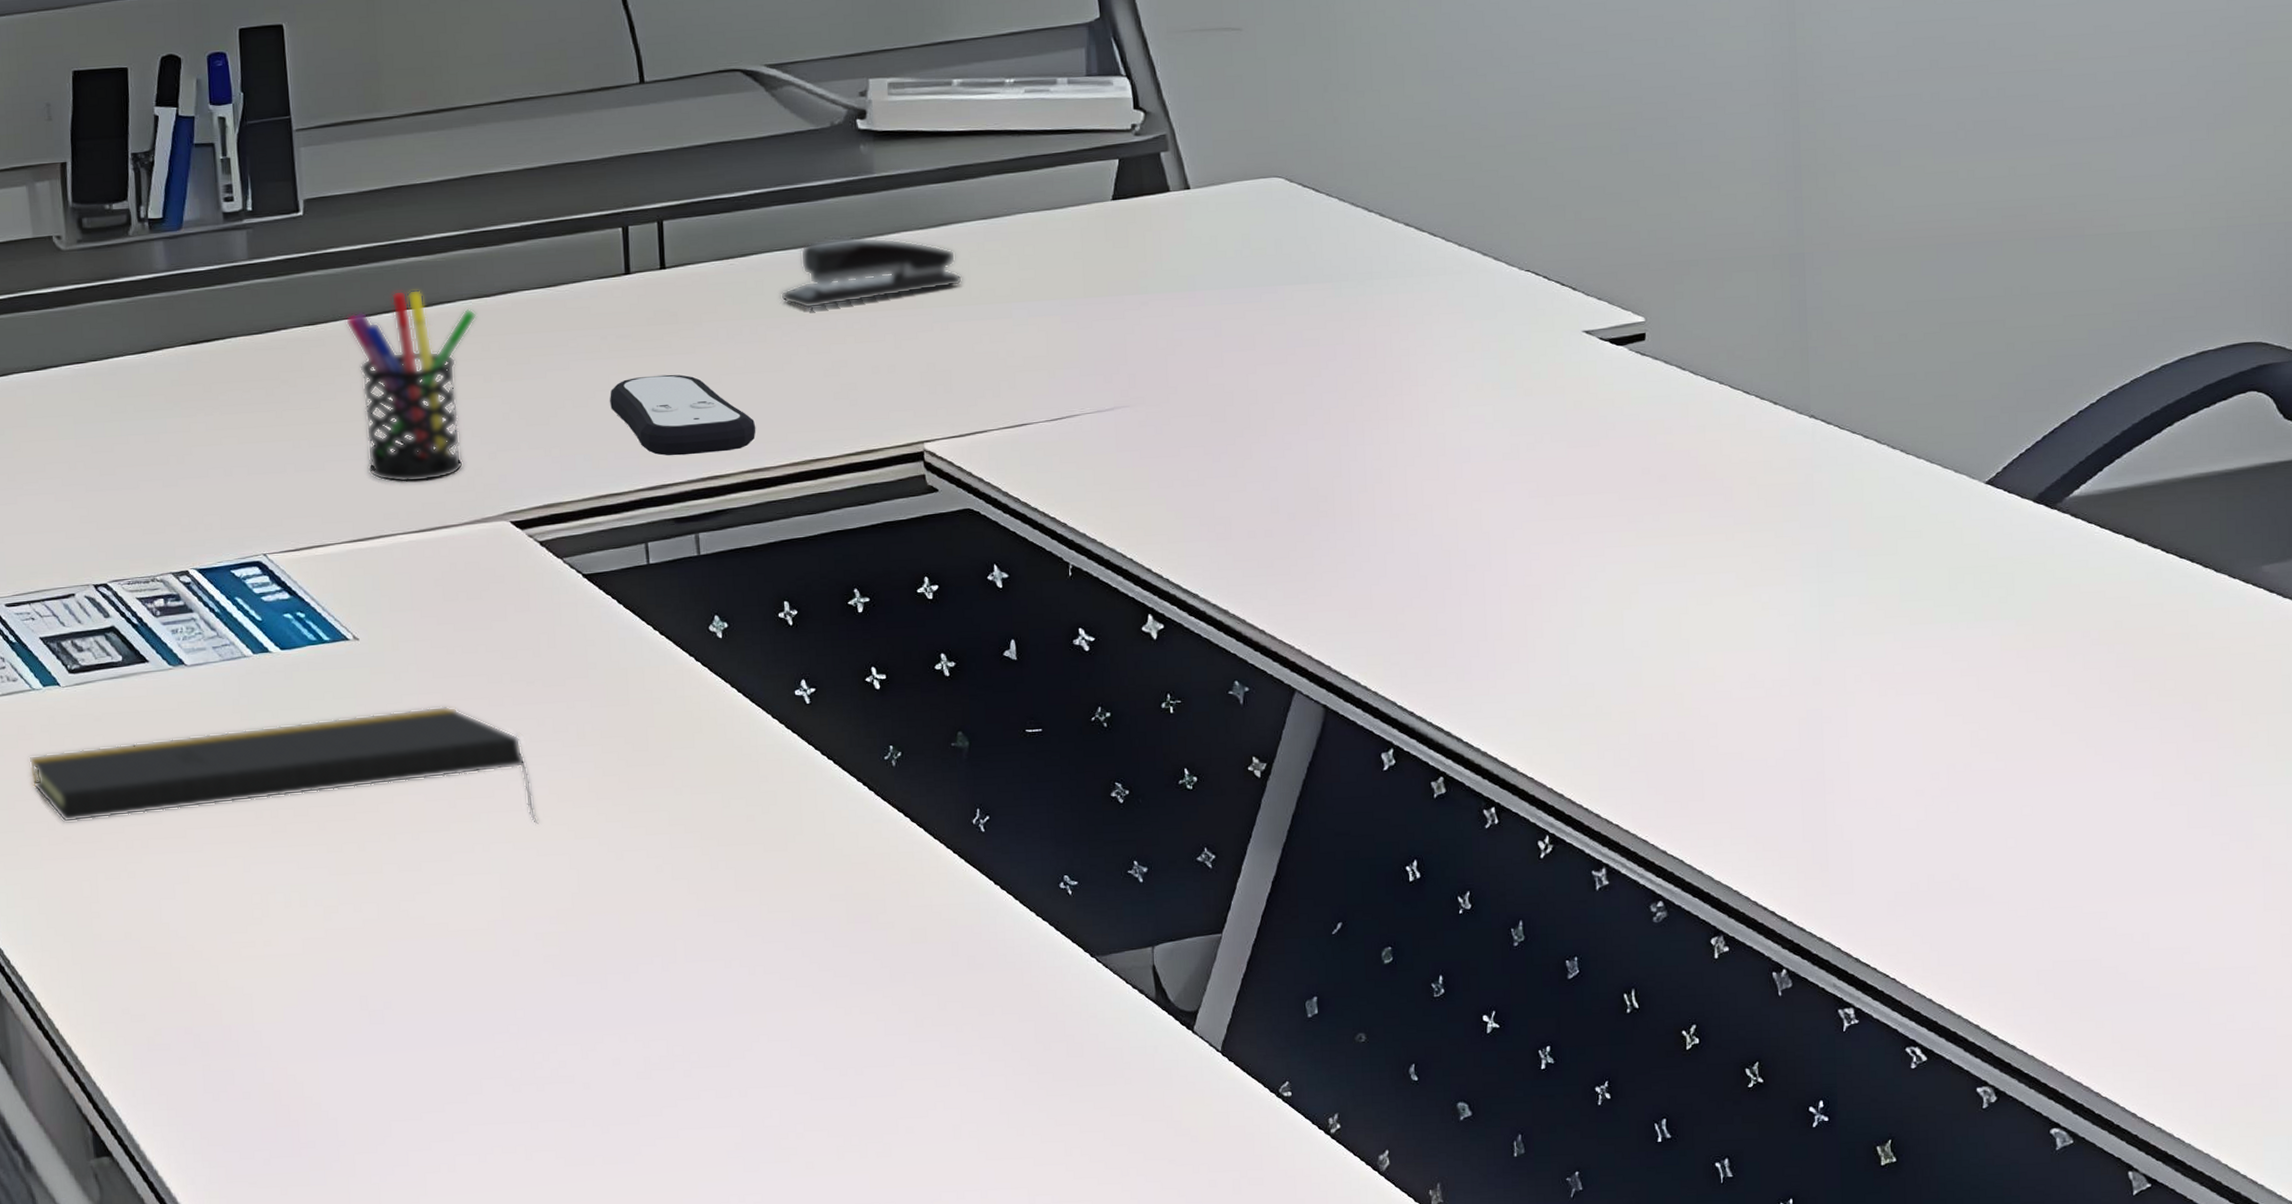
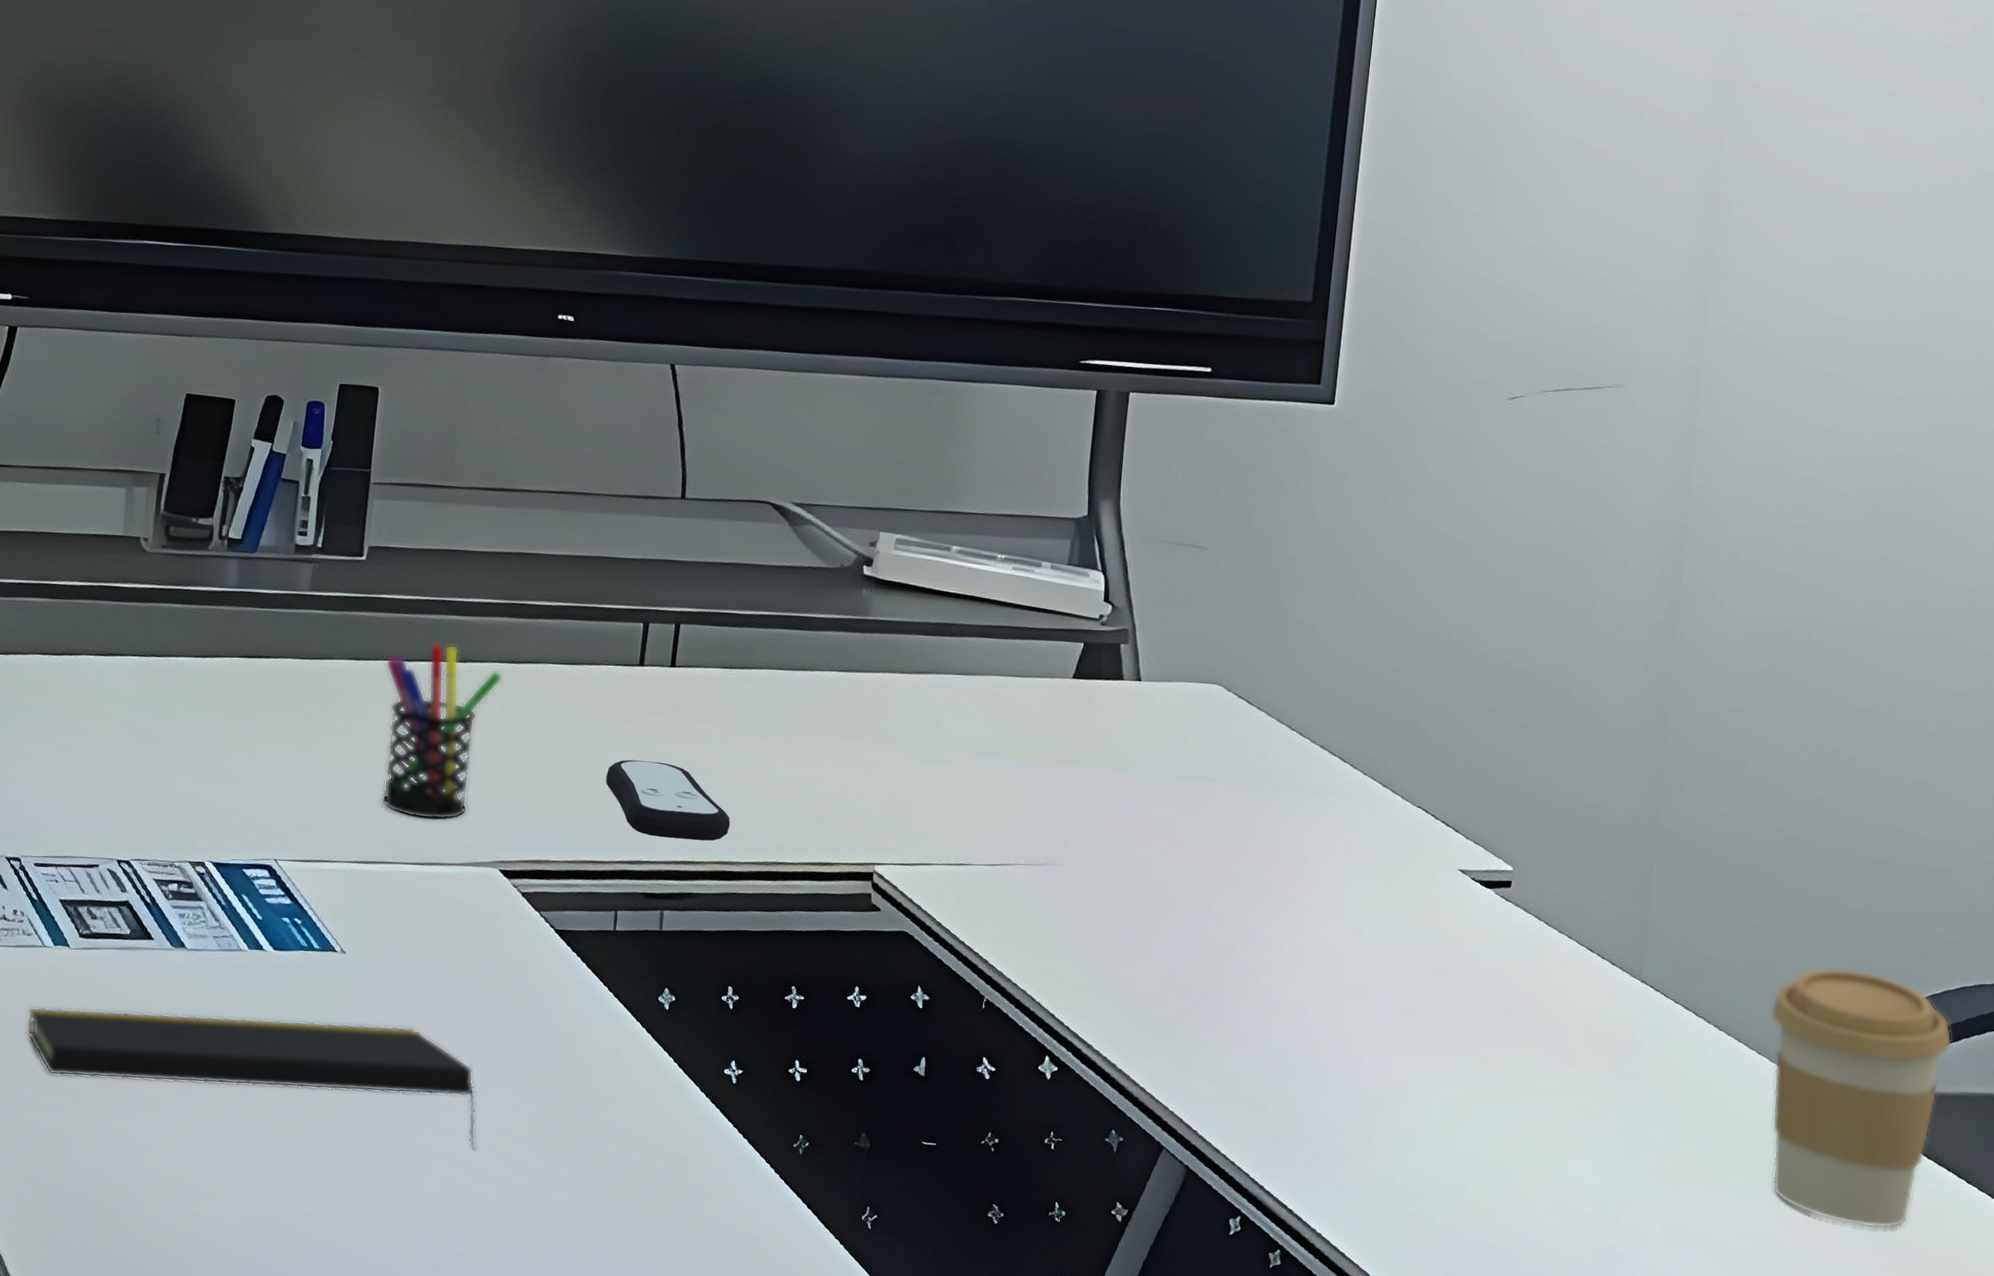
stapler: present [780,236,963,309] -> none [771,666,933,730]
coffee cup: none [1963,360,2179,641] -> present [1770,967,1953,1229]

